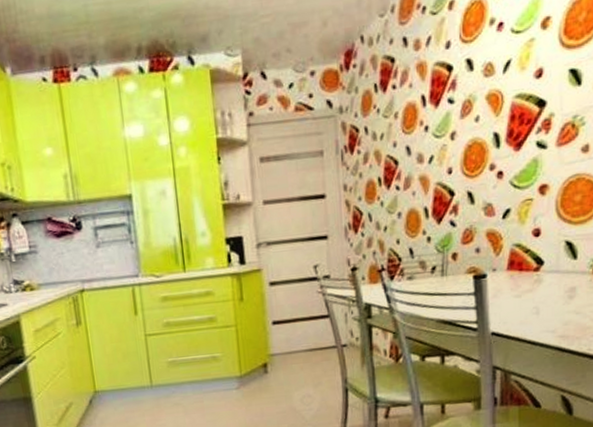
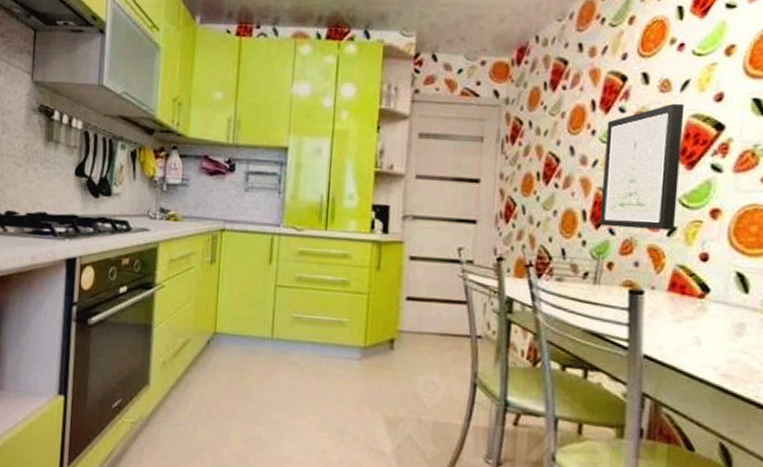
wall art: none [438,85,509,220] -> present [599,103,685,231]

